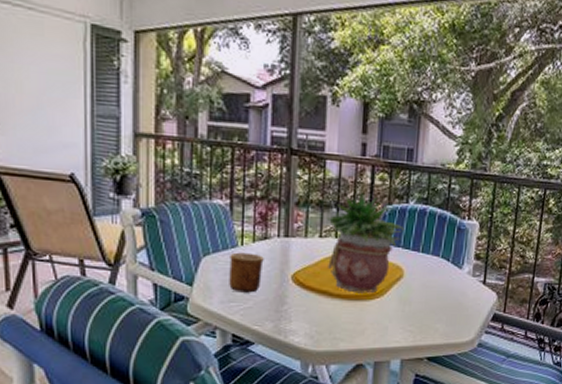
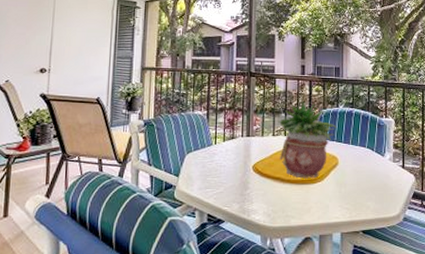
cup: present [229,252,264,293] -> none [206,149,232,181]

